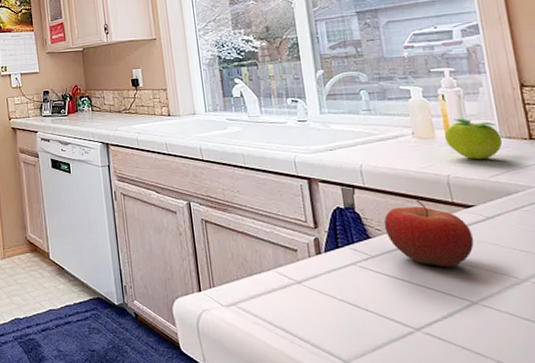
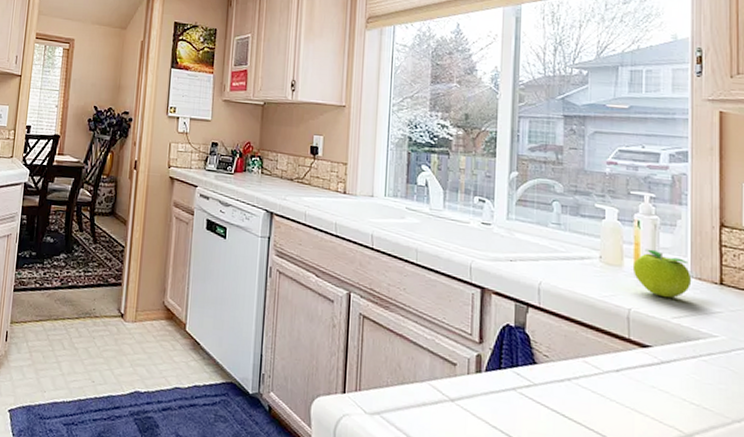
fruit: present [384,199,474,268] -> none [553,329,643,410]

